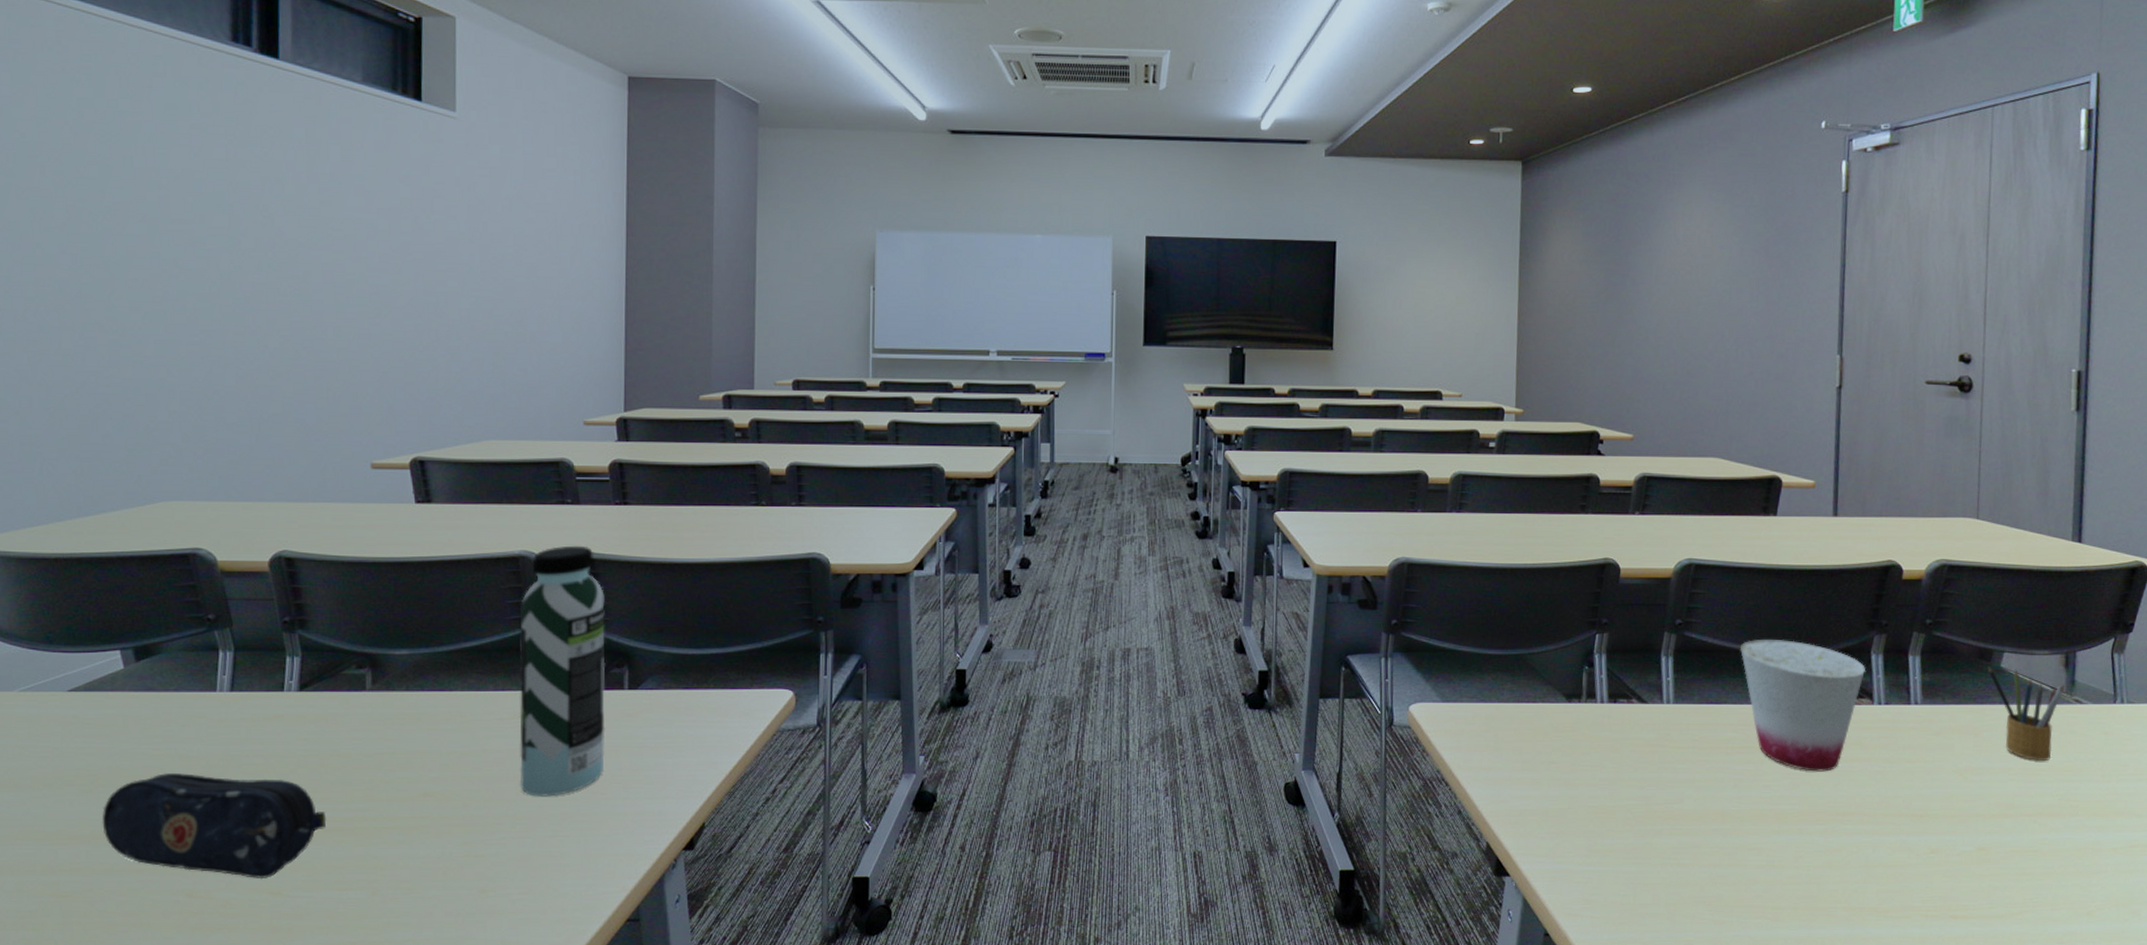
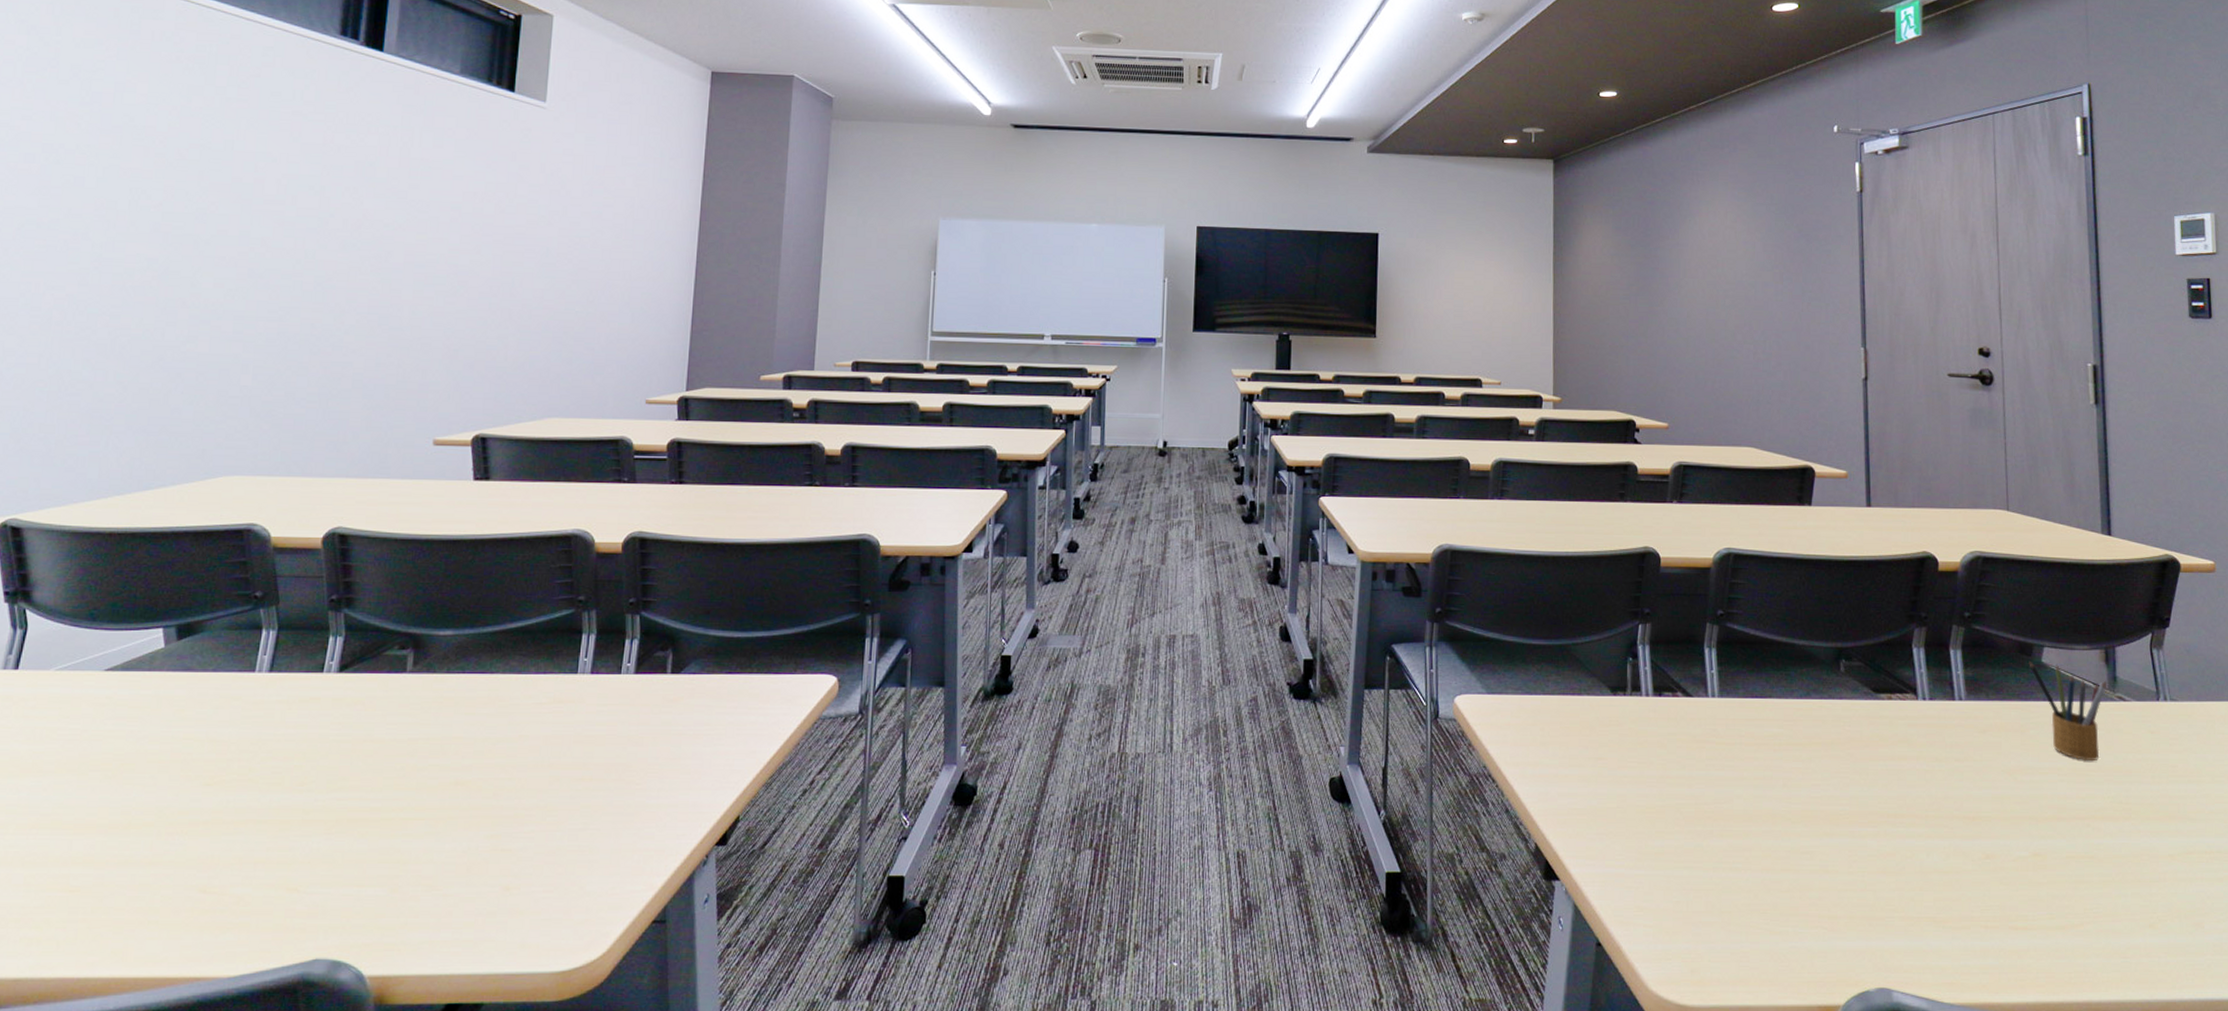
pencil case: present [102,773,327,880] -> none [122,758,353,874]
water bottle: present [519,545,606,797] -> none [553,524,654,787]
cup: present [1739,638,1866,772] -> none [1782,630,1909,770]

